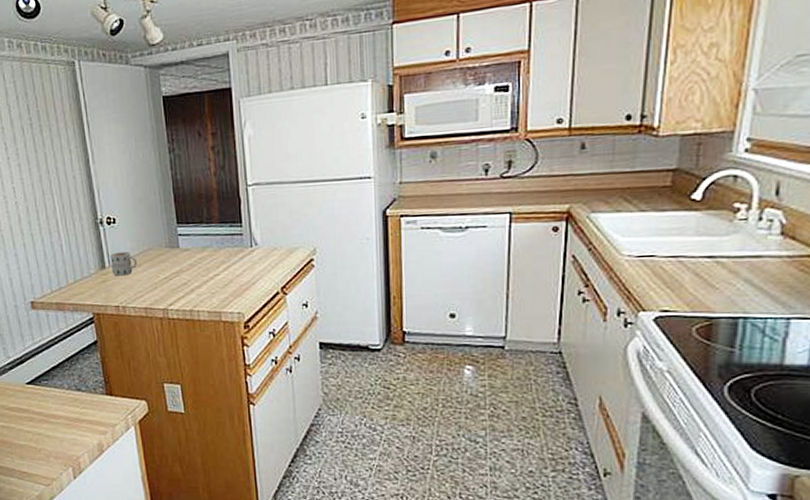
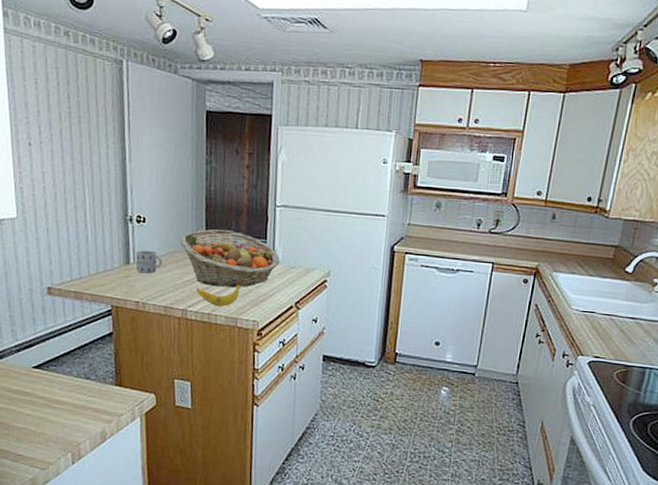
fruit basket: none [151,218,259,281] -> present [179,229,280,288]
banana: none [175,273,220,302] -> present [197,282,241,307]

